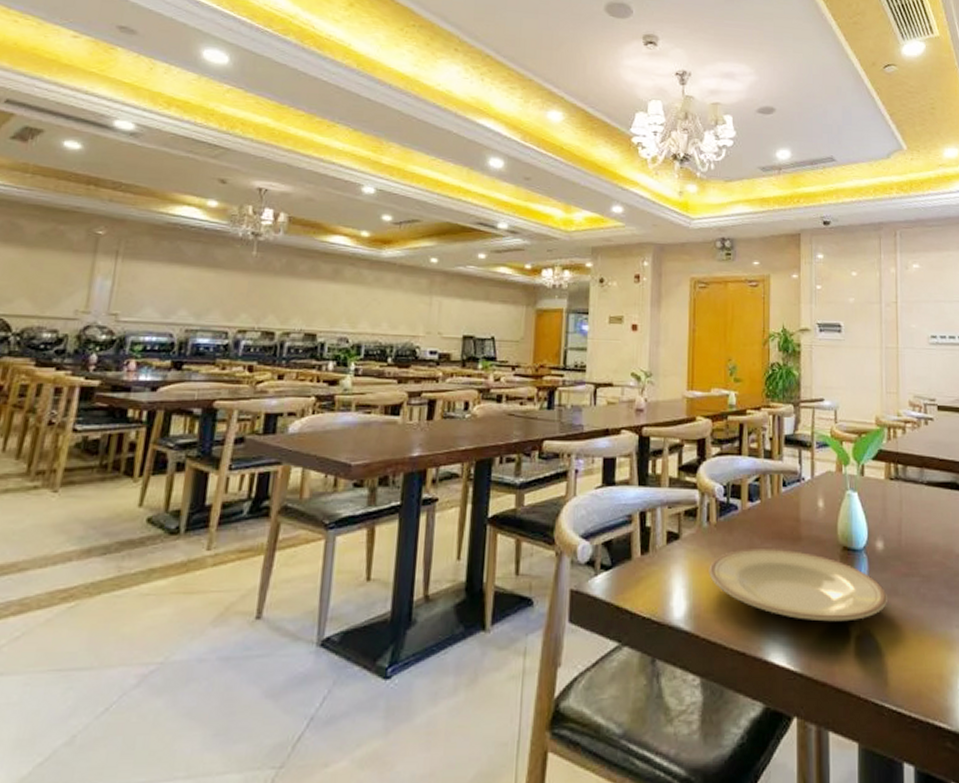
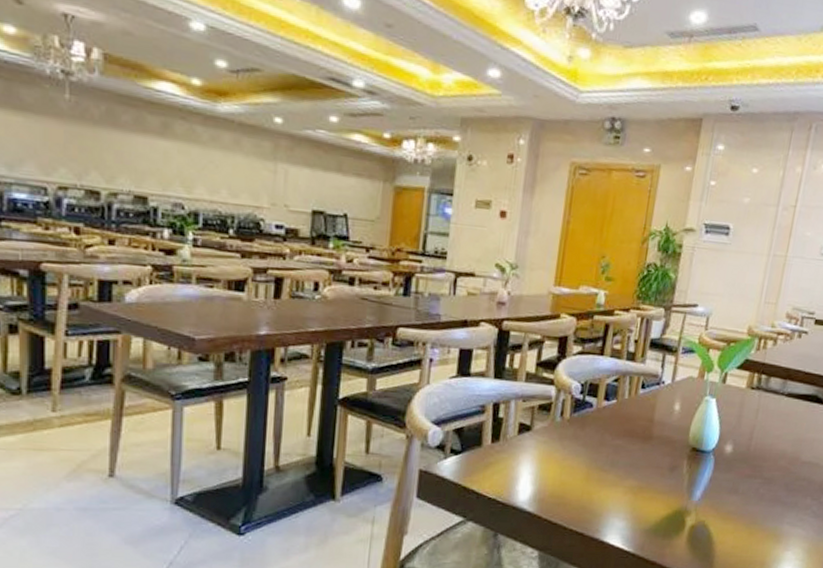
plate: present [708,549,887,622] -> none [556,443,727,513]

